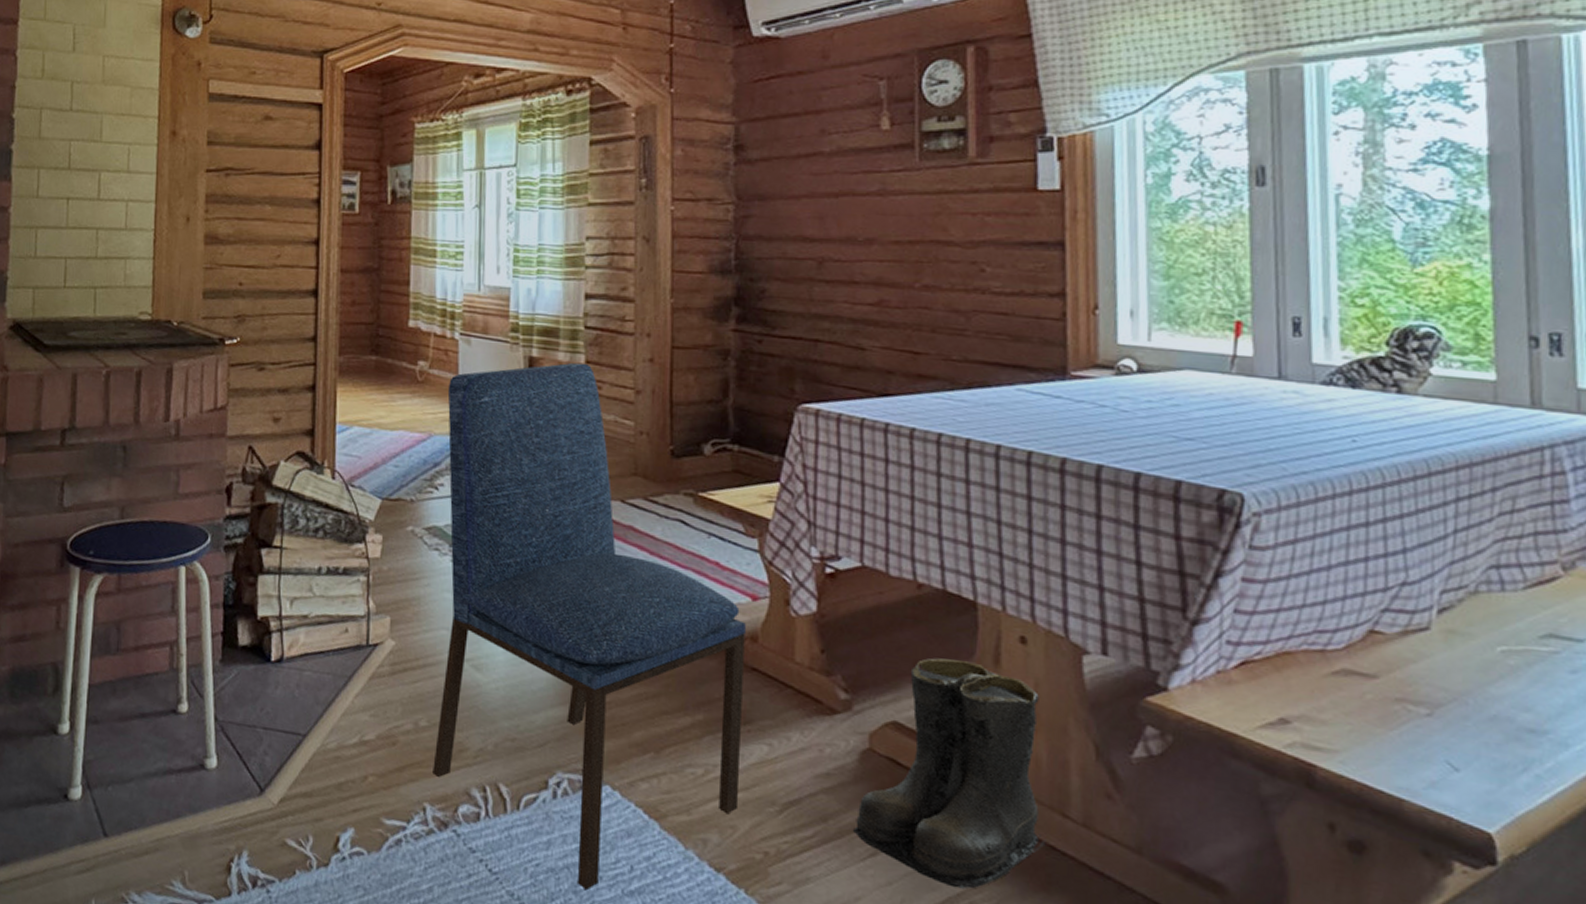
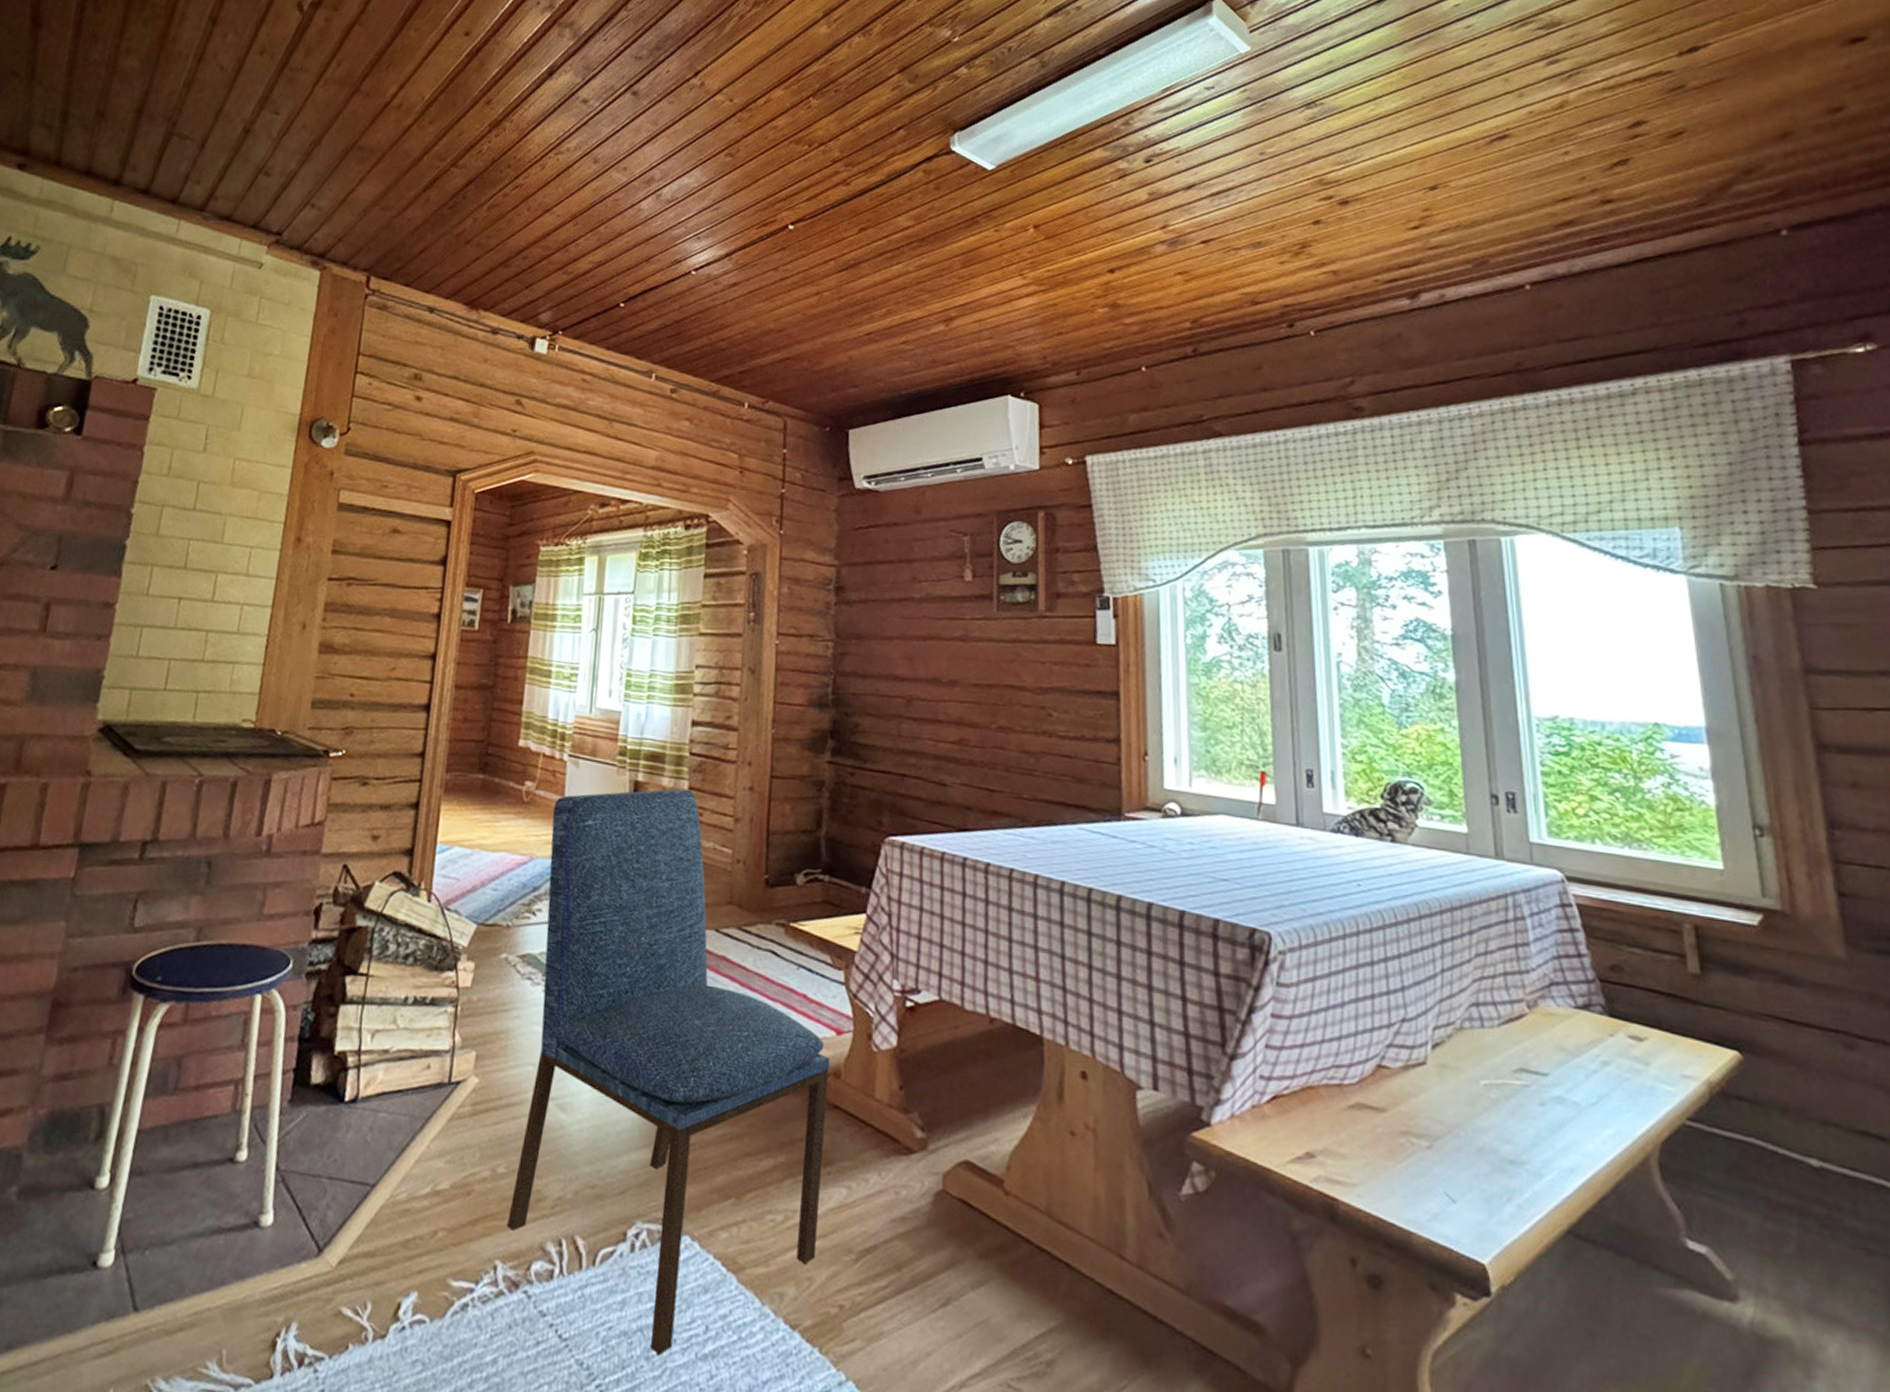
boots: present [853,658,1046,889] -> none [926,1094,1105,1339]

